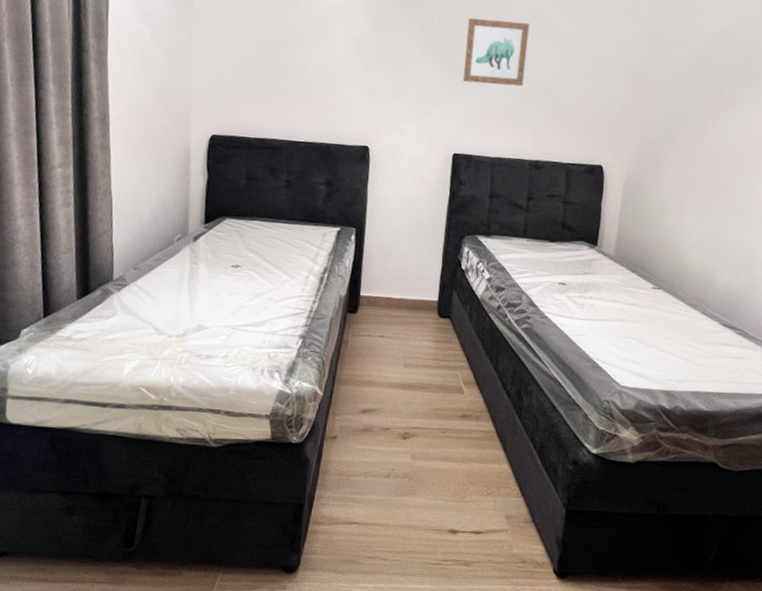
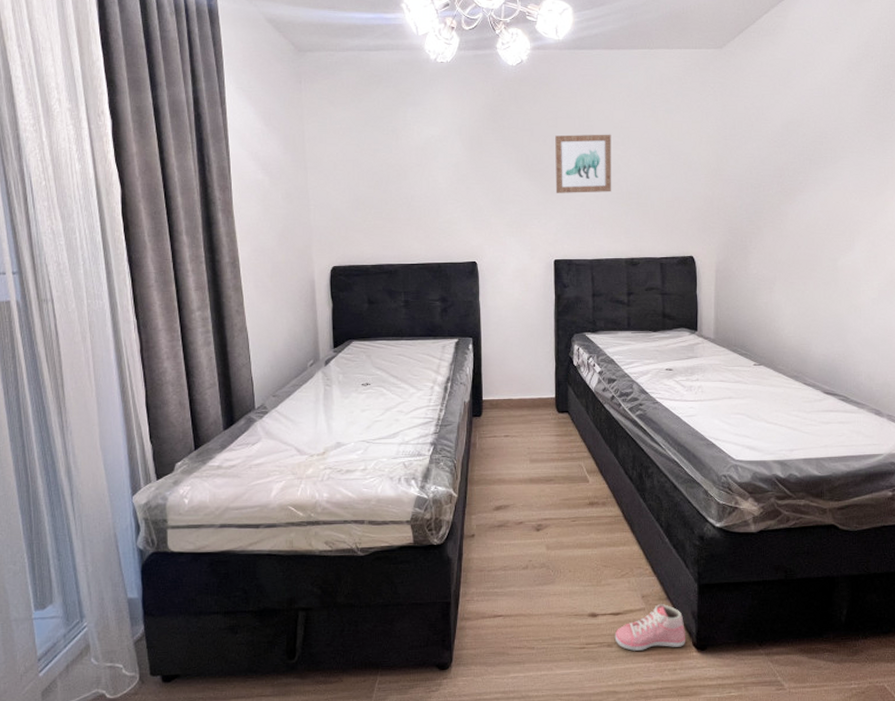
sneaker: none [472,527,547,572] -> present [614,604,686,651]

